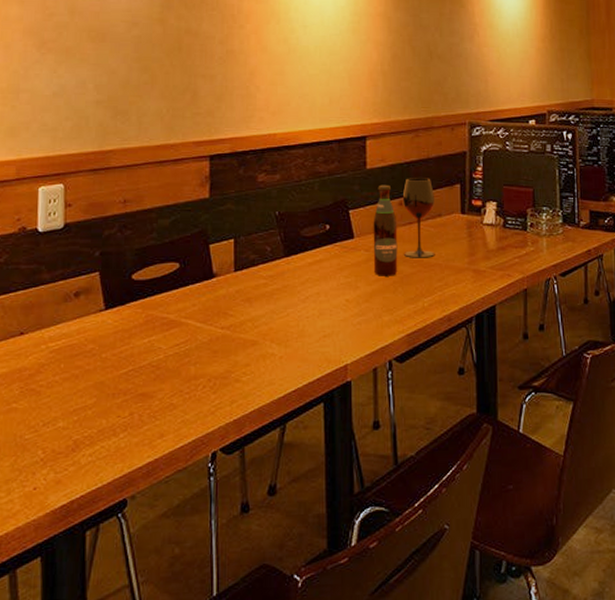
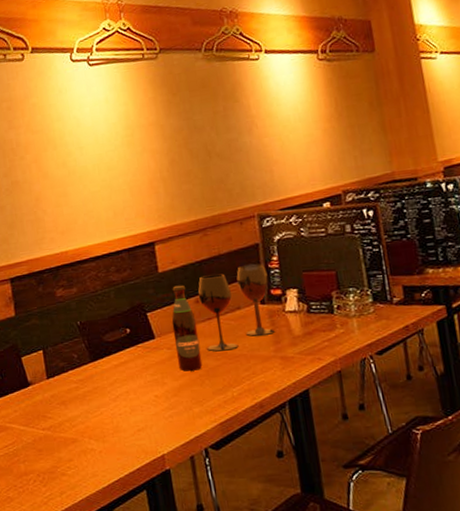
wine glass: none [442,171,471,246] -> present [236,263,275,337]

